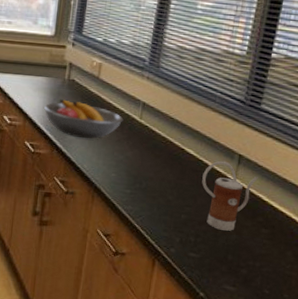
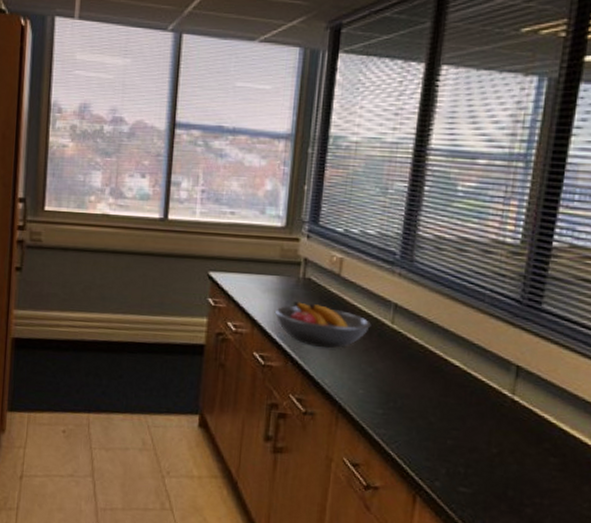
kettle: present [202,160,258,231] -> none [471,373,542,460]

